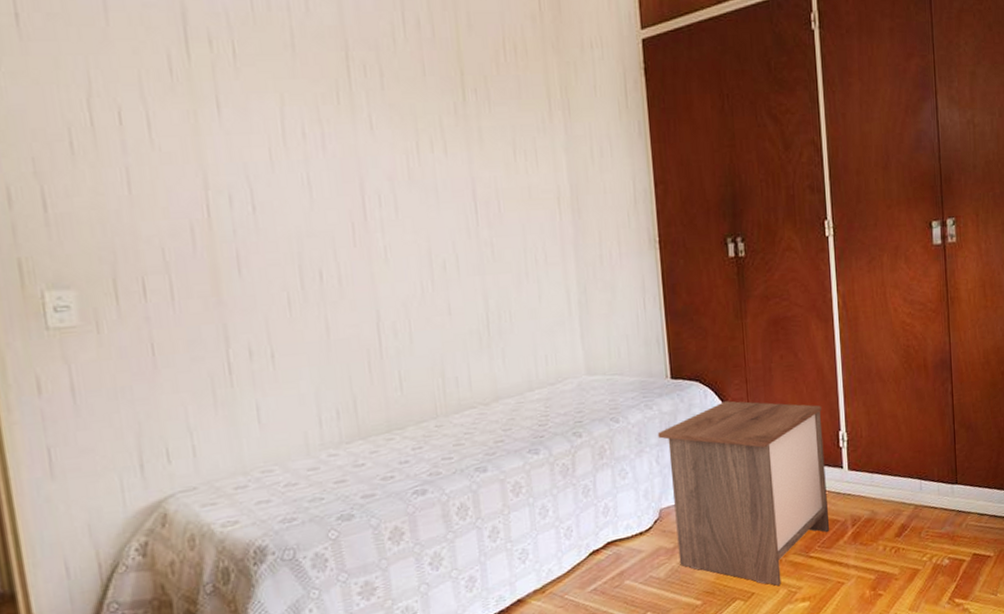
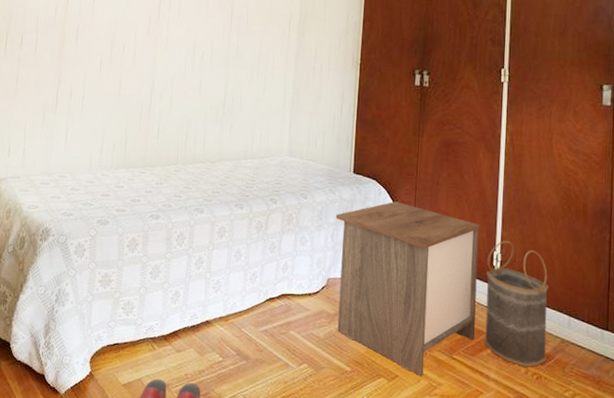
basket: none [833,416,903,544] -> present [483,240,549,367]

